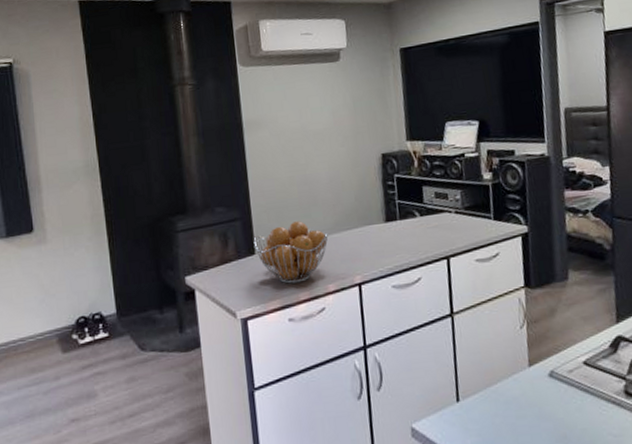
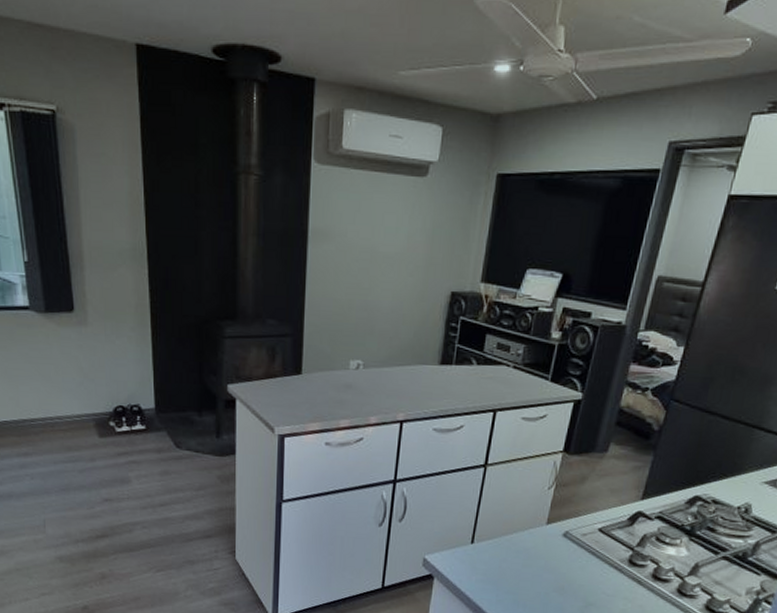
fruit basket: present [253,221,328,284] -> none [301,348,379,410]

